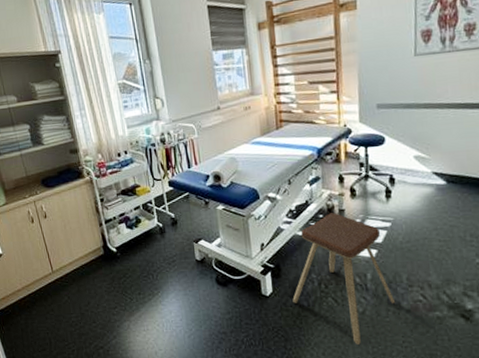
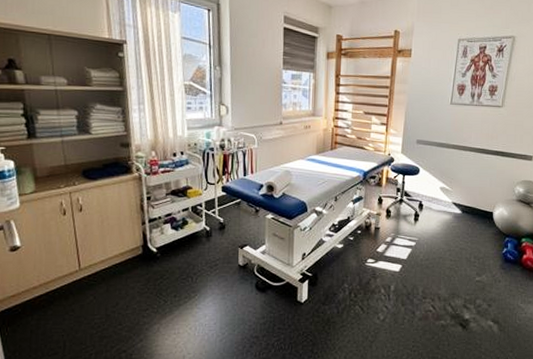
music stool: present [292,213,396,346] -> none [324,230,411,350]

